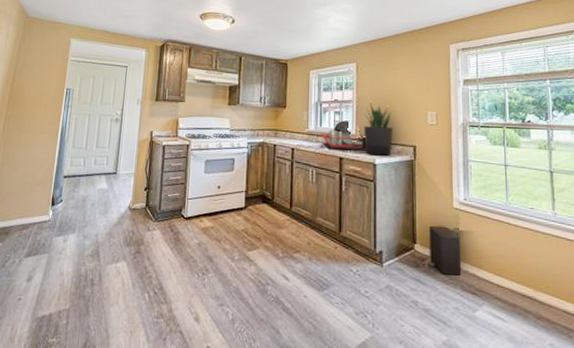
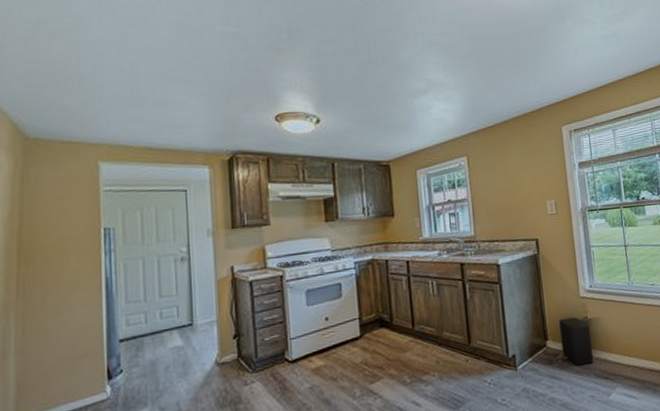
dish rack: present [320,120,367,151] -> none [436,221,488,257]
planter: present [363,102,393,156] -> none [482,198,514,256]

